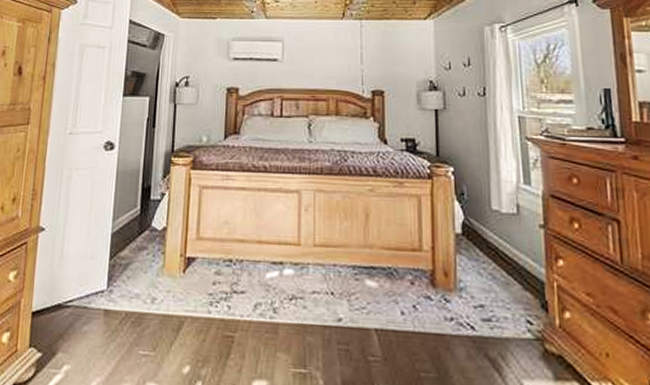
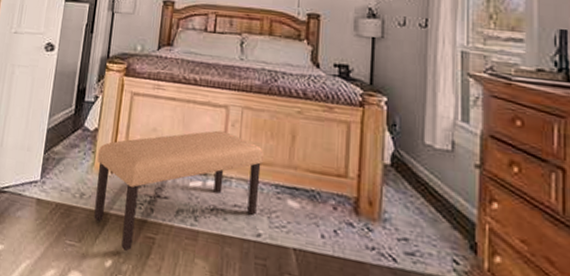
bench: none [168,217,338,354] -> present [94,130,263,251]

